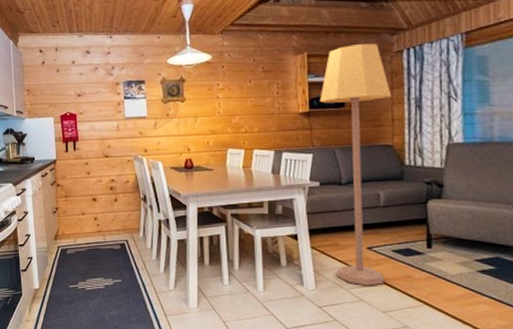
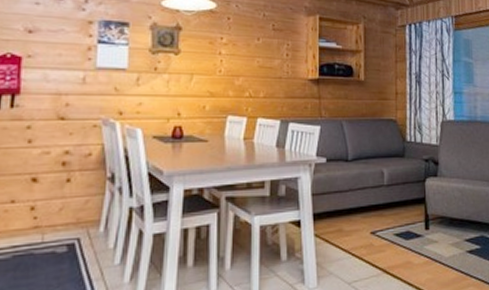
lamp: present [320,43,392,286] -> none [330,13,396,278]

